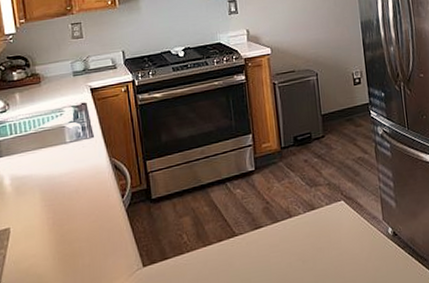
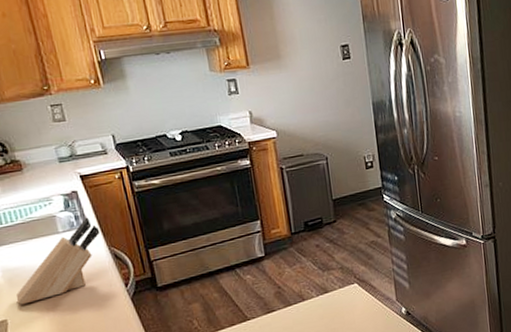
knife block: none [20,128,103,214] -> present [15,217,100,305]

